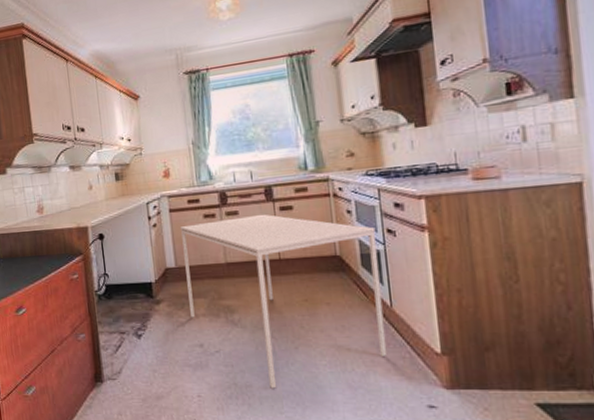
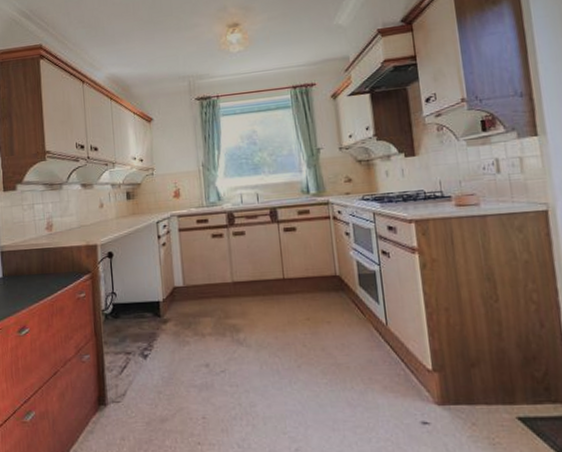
dining table: present [181,214,388,389] -> none [189,234,384,408]

